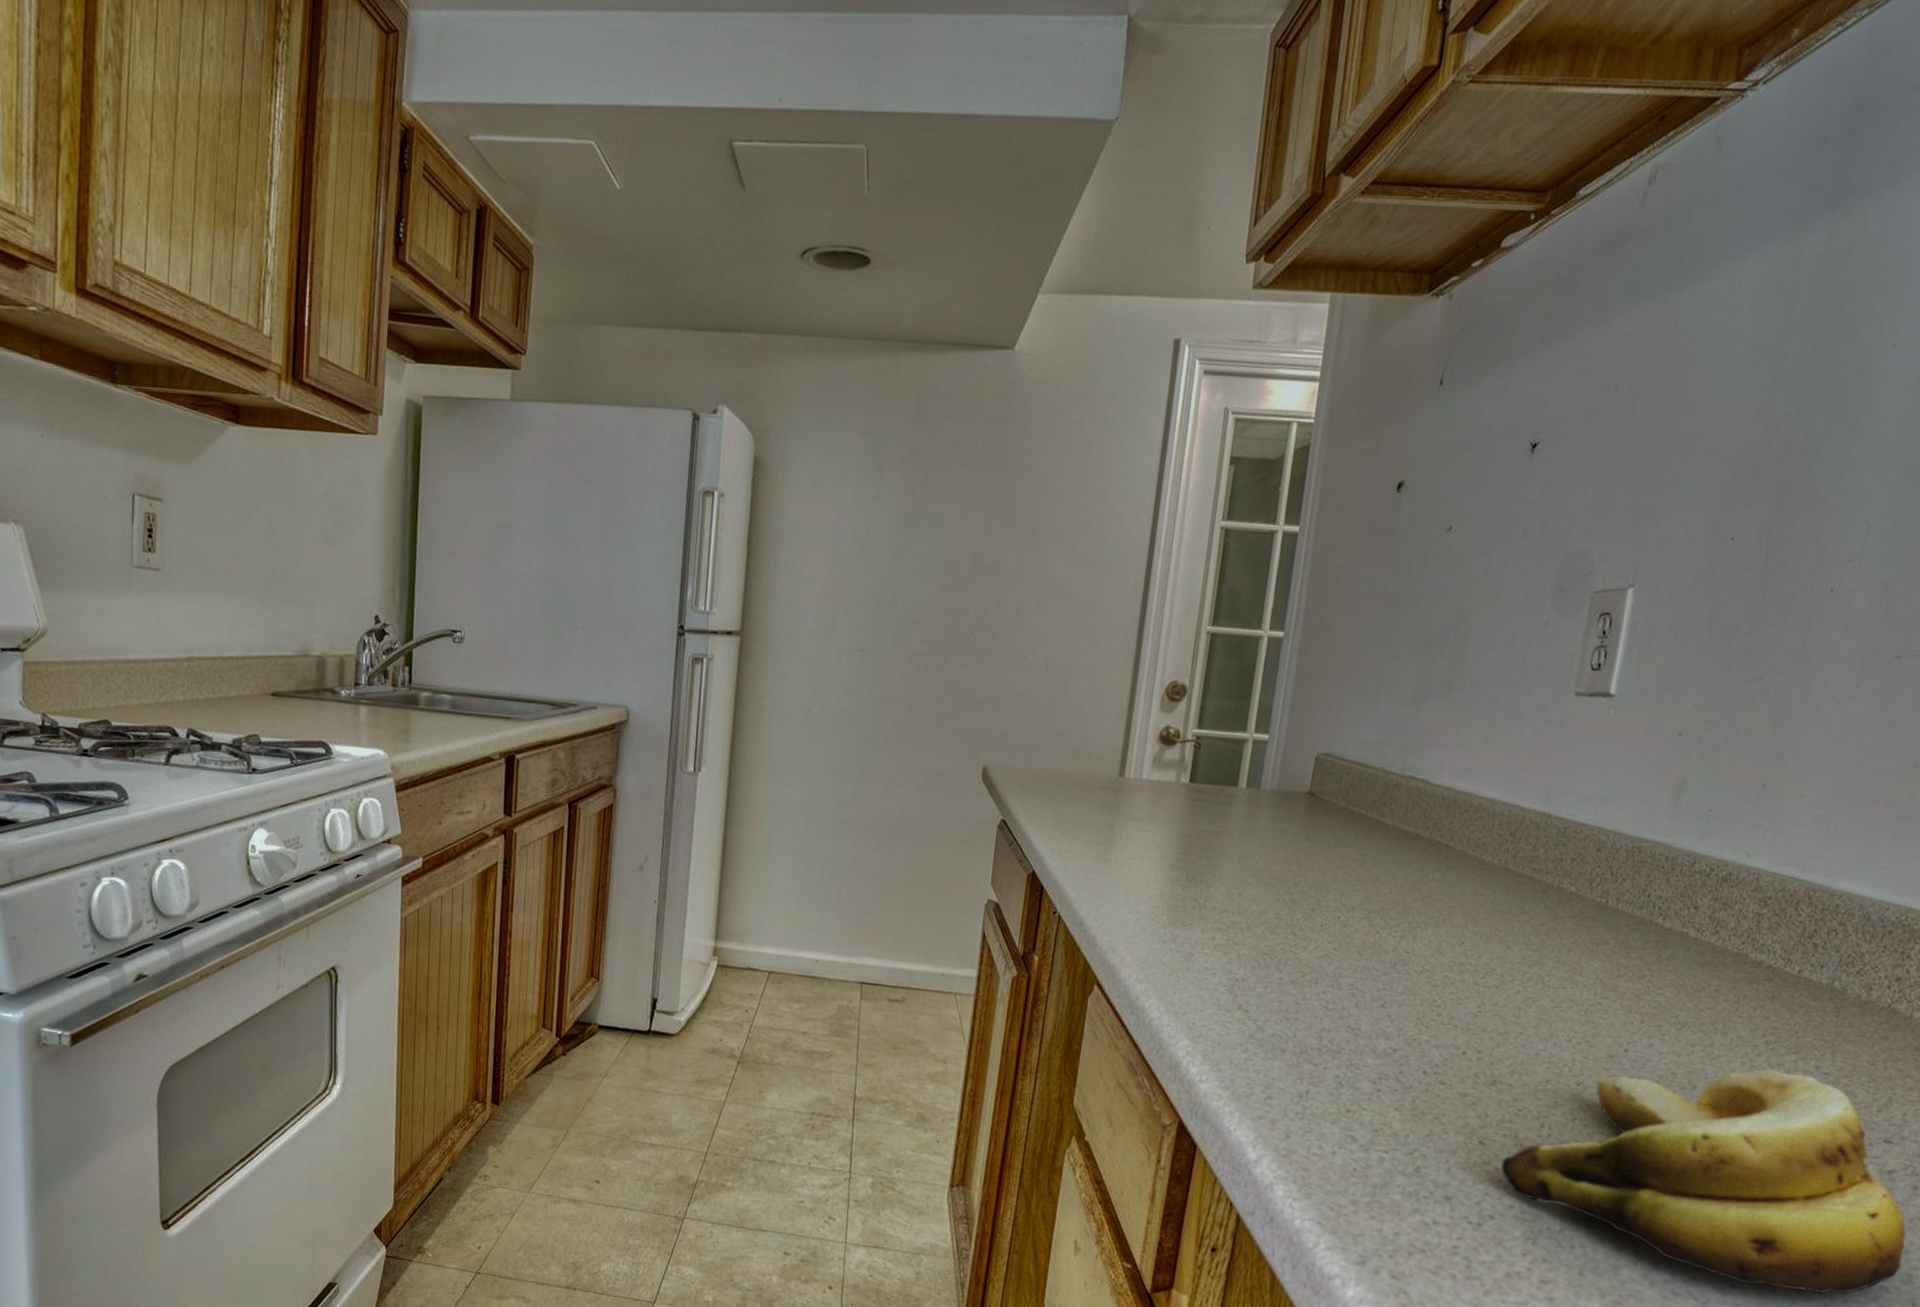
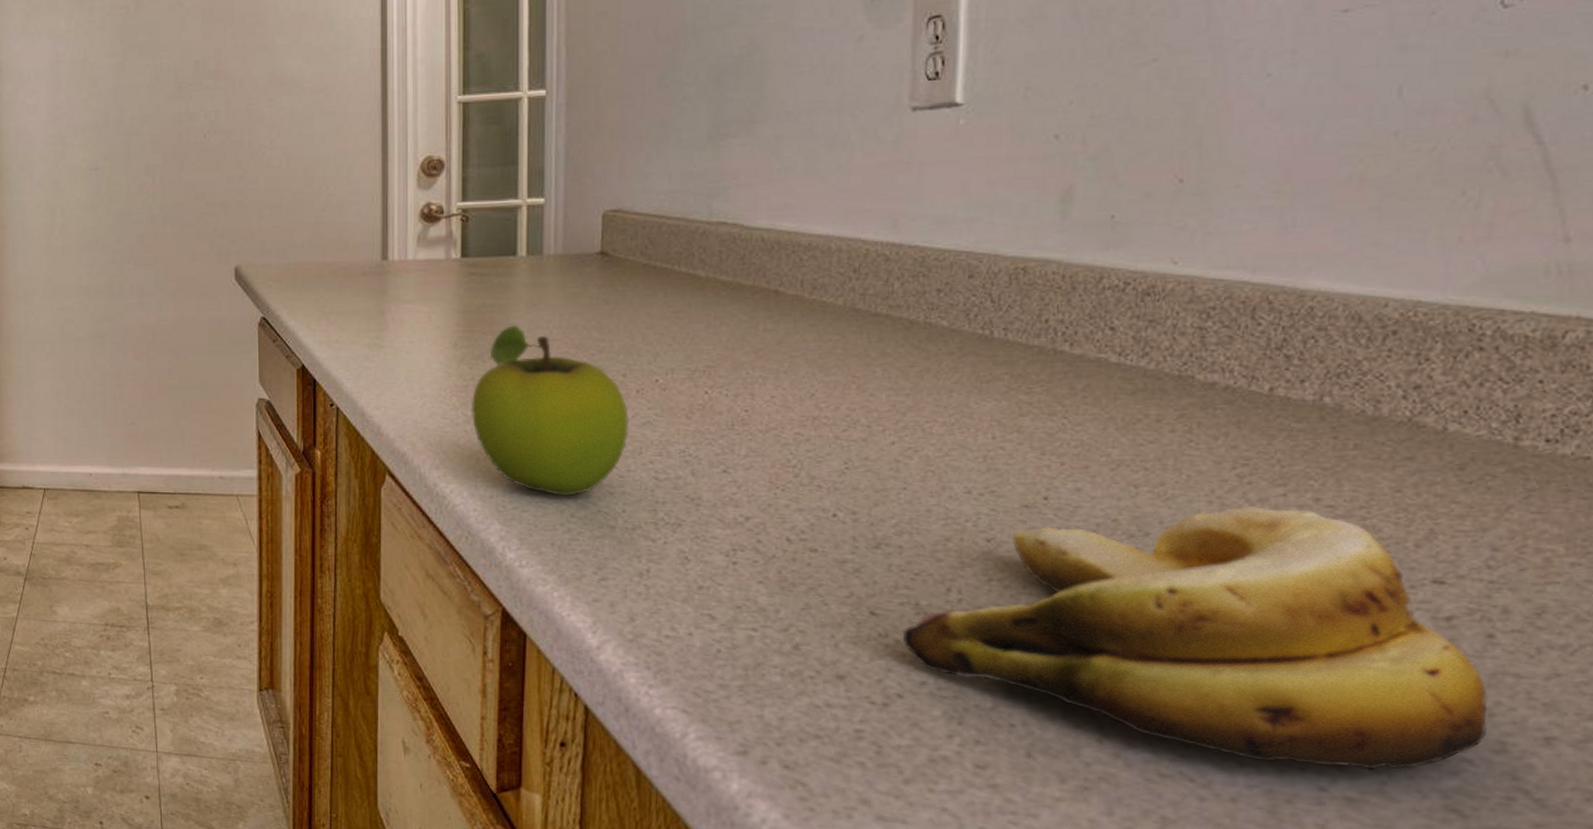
fruit: none [1177,851,1312,1018] -> present [470,324,629,496]

